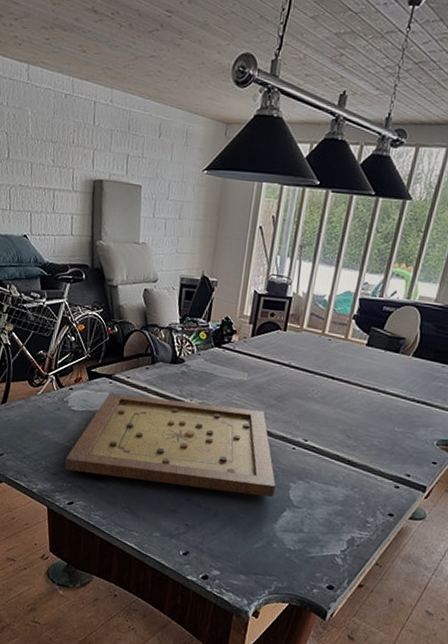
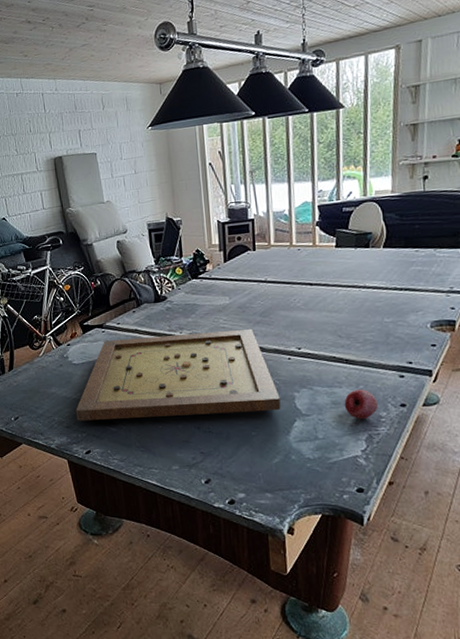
fruit: none [335,491,368,522] -> present [344,389,378,420]

